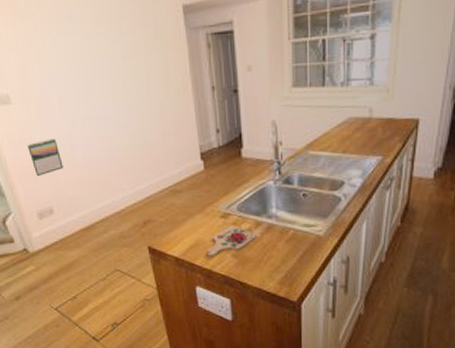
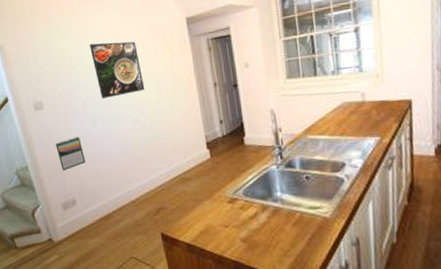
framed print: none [65,27,133,96] -> present [89,41,145,99]
cutting board: present [206,225,257,256] -> none [216,210,265,242]

